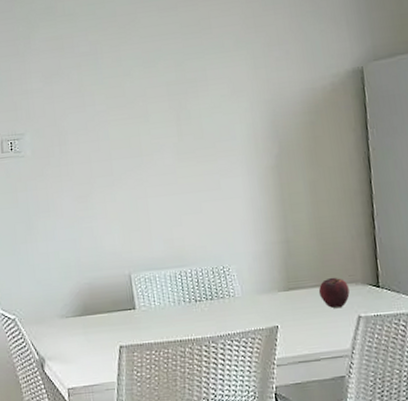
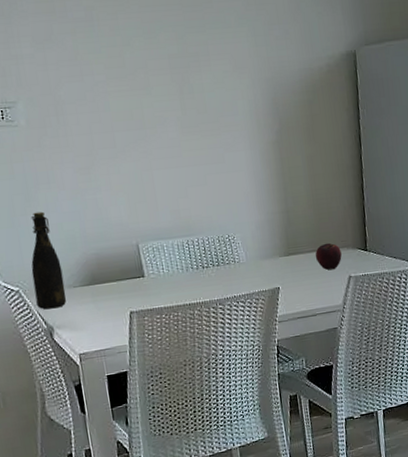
bottle: none [27,239,59,340] -> present [30,211,67,310]

